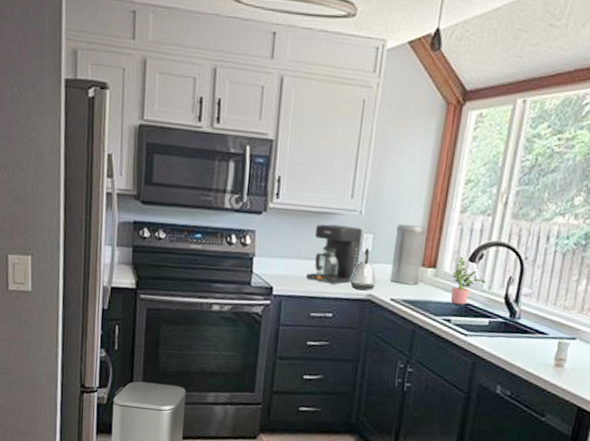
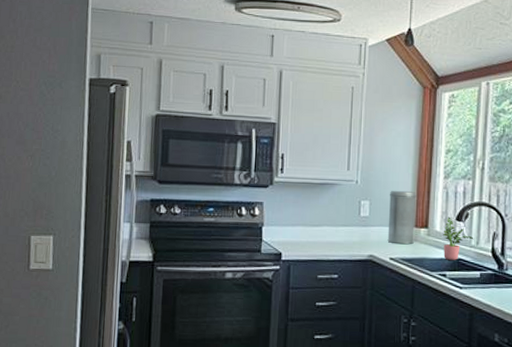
coffee maker: present [305,224,363,284] -> none [311,193,360,247]
kettle: present [350,248,377,291] -> none [352,213,376,252]

